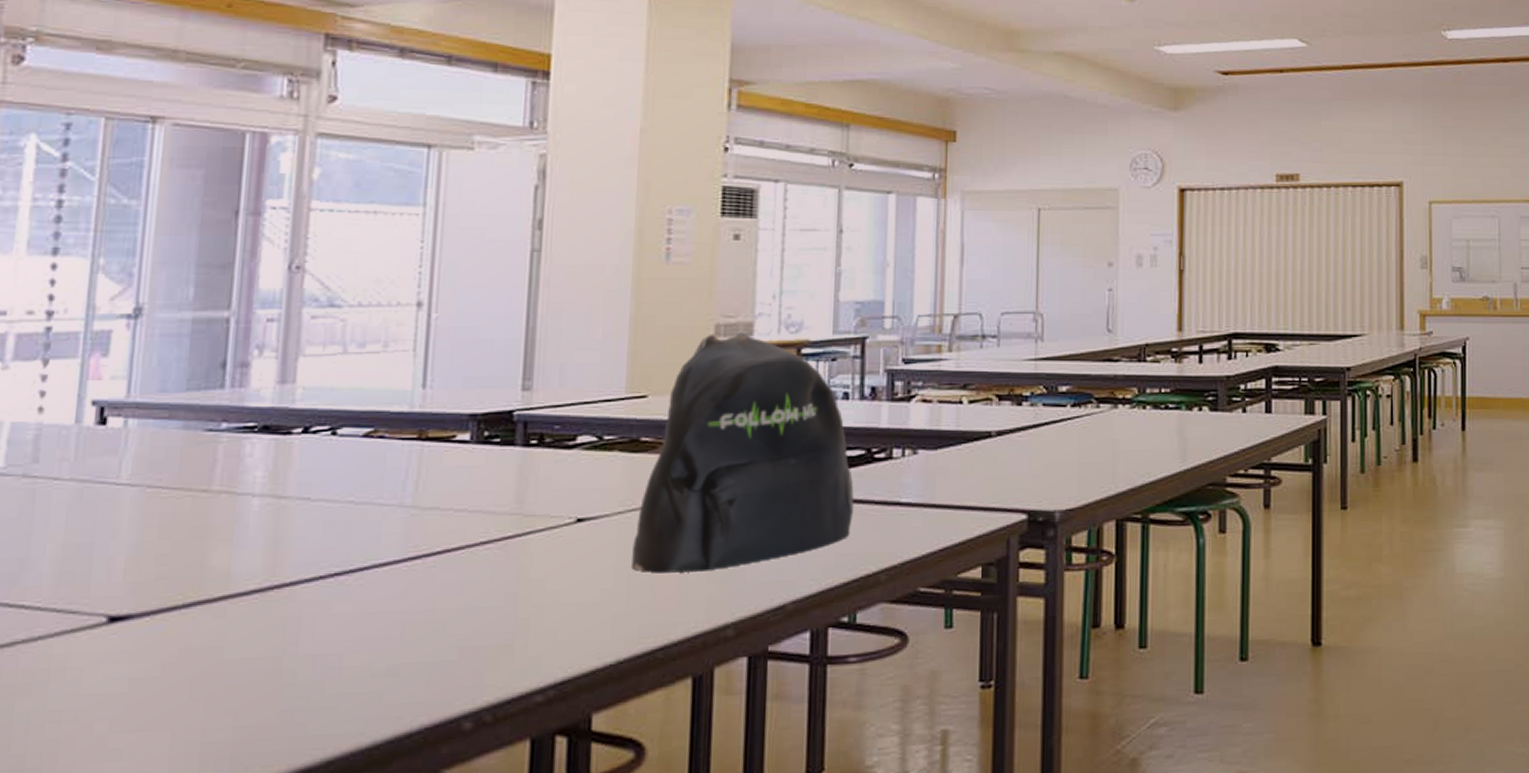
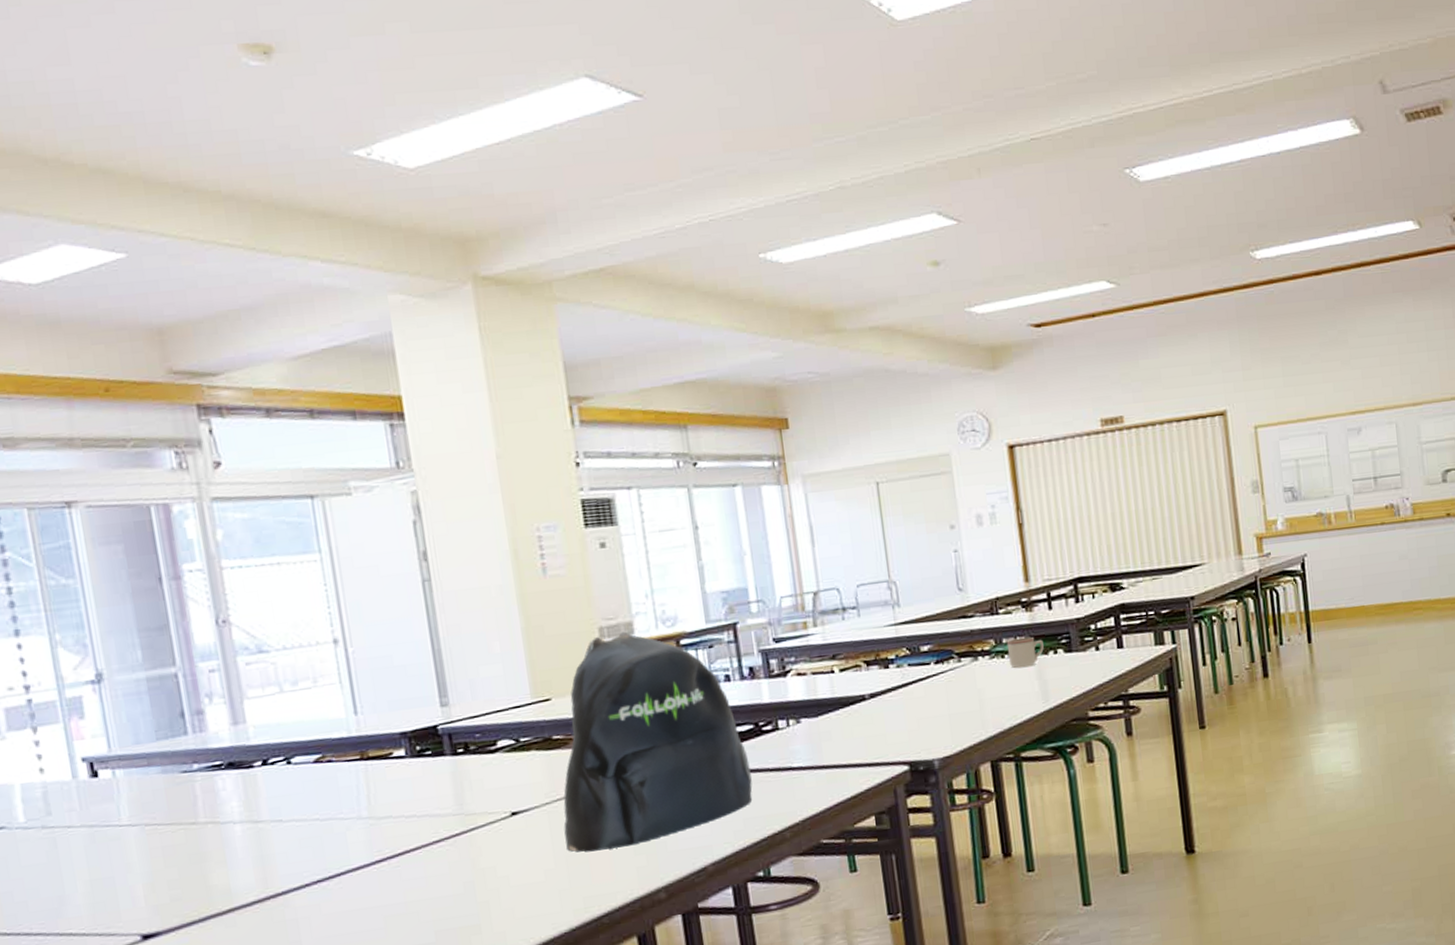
mug: none [1150,389,1189,422] -> present [1006,636,1044,668]

